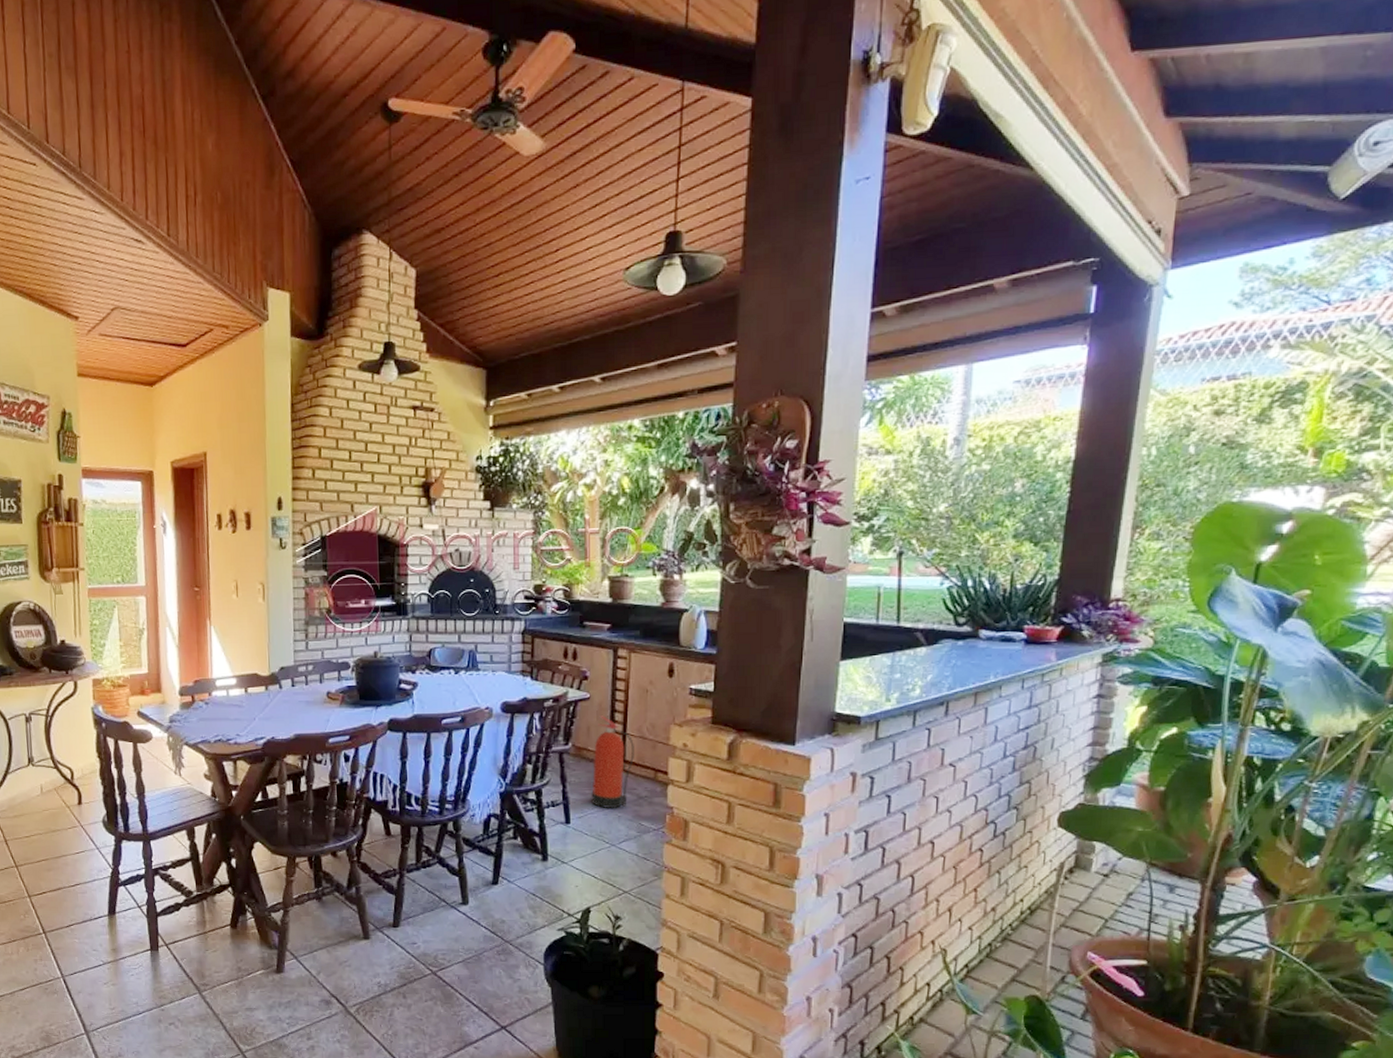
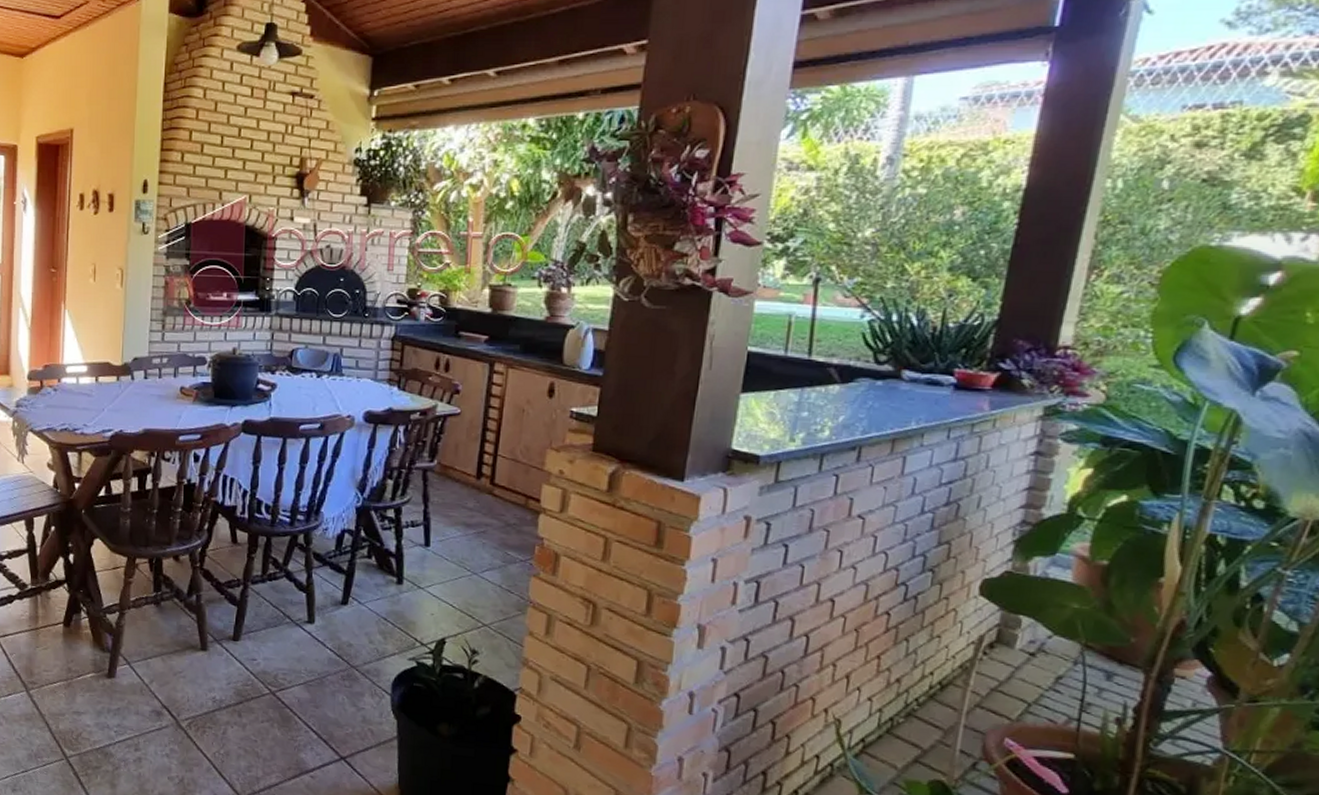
fire extinguisher: present [591,716,634,808] -> none [454,433,506,534]

